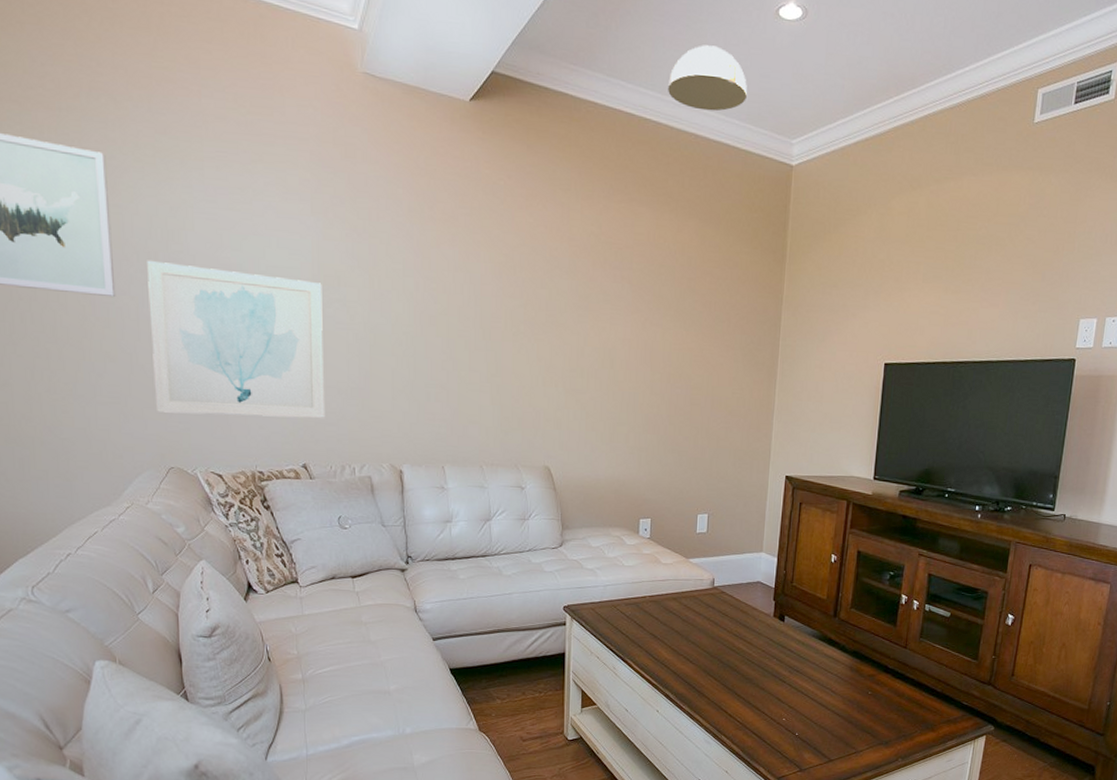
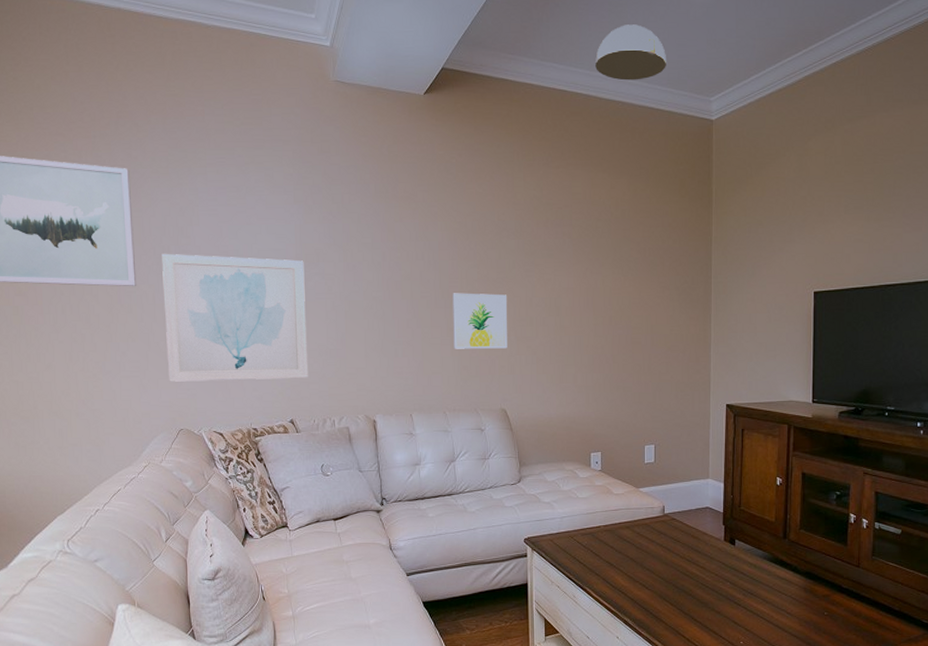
wall art: none [494,334,557,401] -> present [452,293,508,349]

